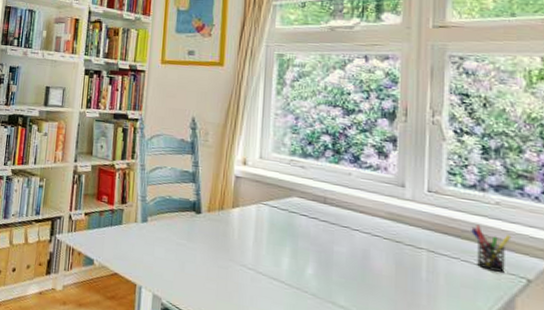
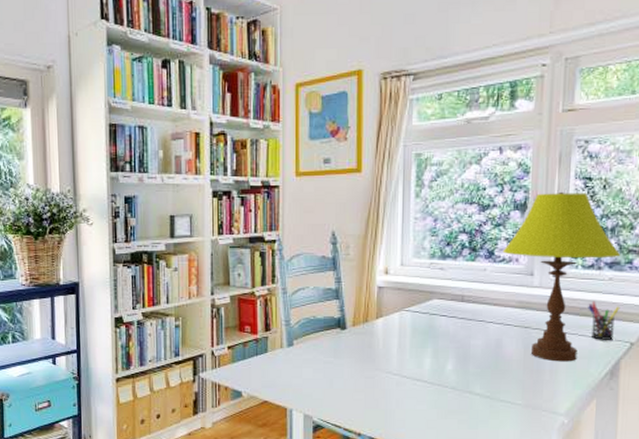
table lamp: none [369,104,509,289] -> present [502,191,621,362]

